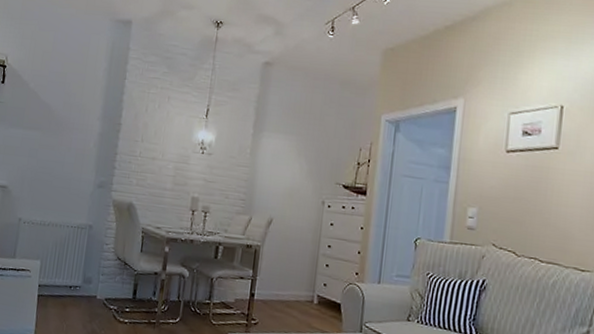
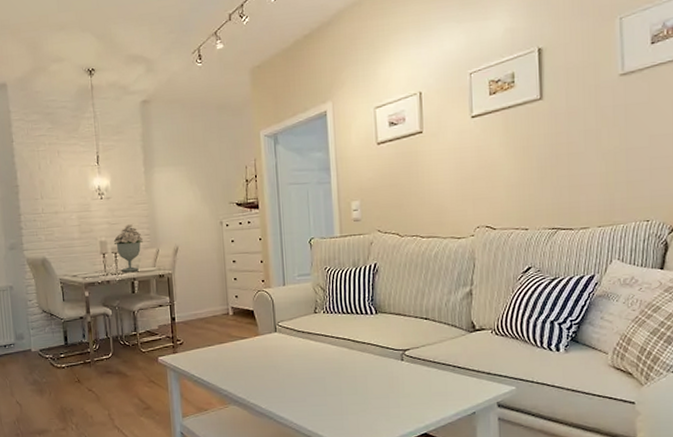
bouquet: none [205,184,238,237] -> present [113,223,144,273]

